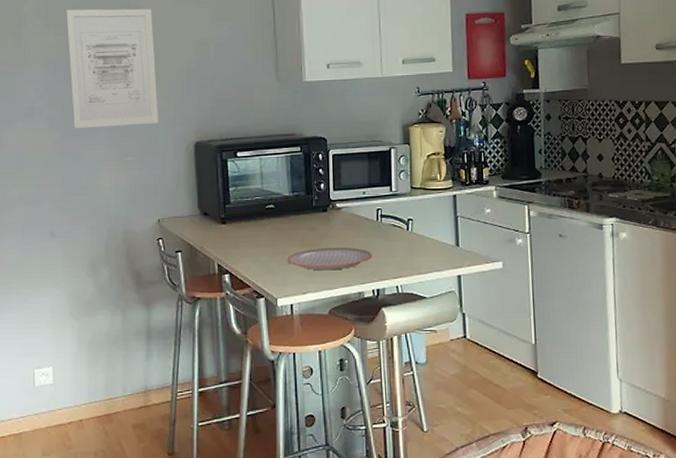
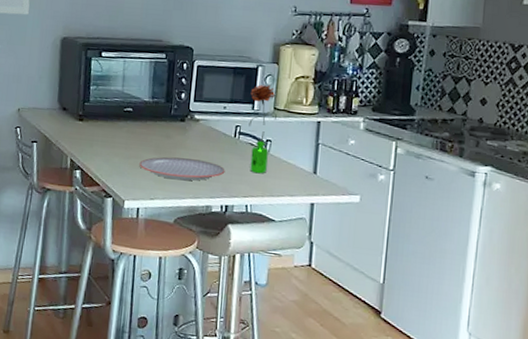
flower: none [387,165,414,254] -> present [249,84,277,174]

